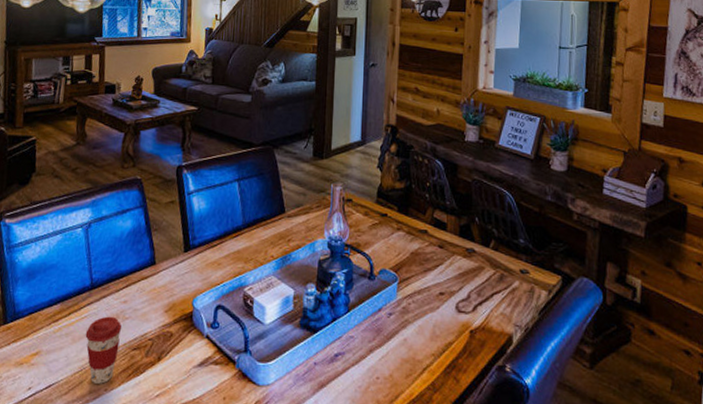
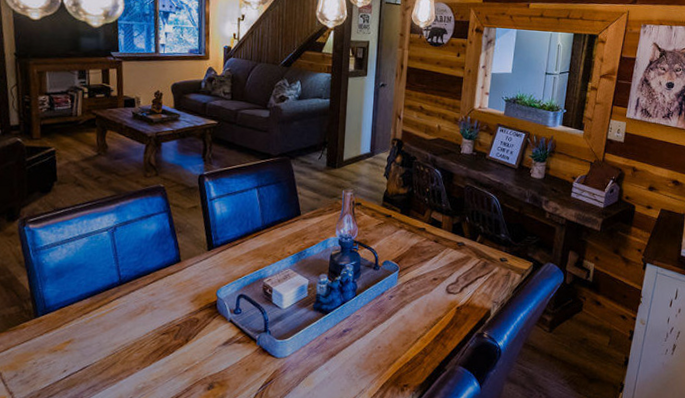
coffee cup: present [85,316,122,384] -> none [116,307,151,364]

